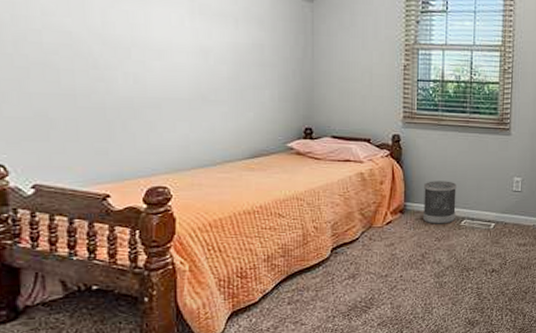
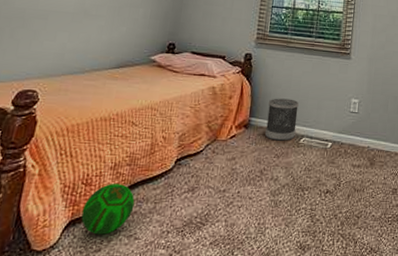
ball: none [242,274,295,323] -> present [81,182,135,235]

